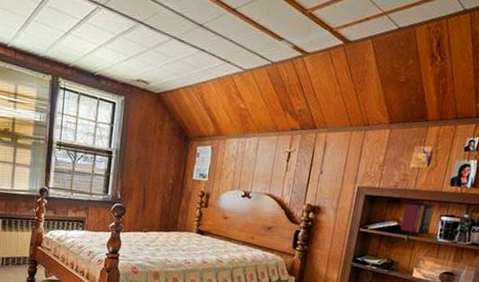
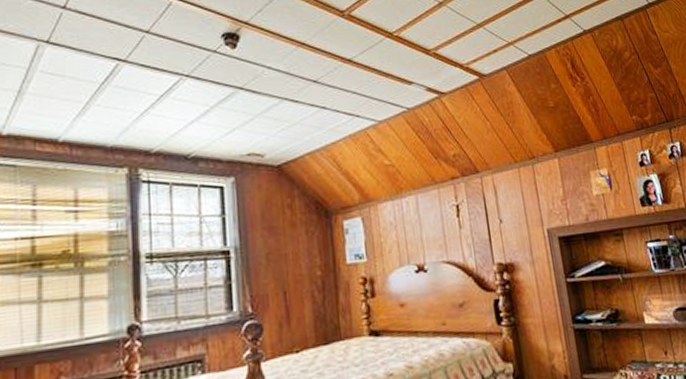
books: present [400,202,435,234] -> none [604,231,643,271]

